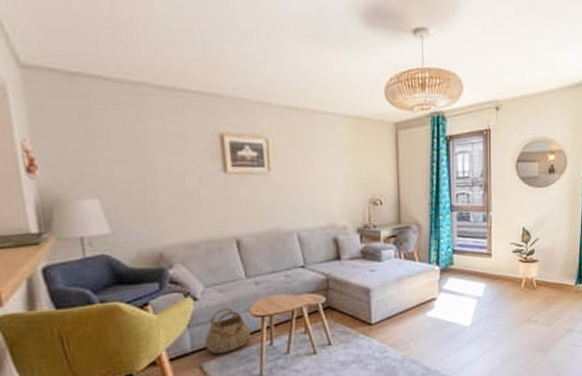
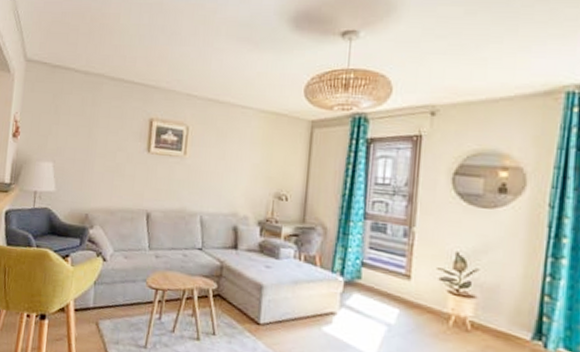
basket: present [204,307,251,355] -> none [104,272,144,317]

